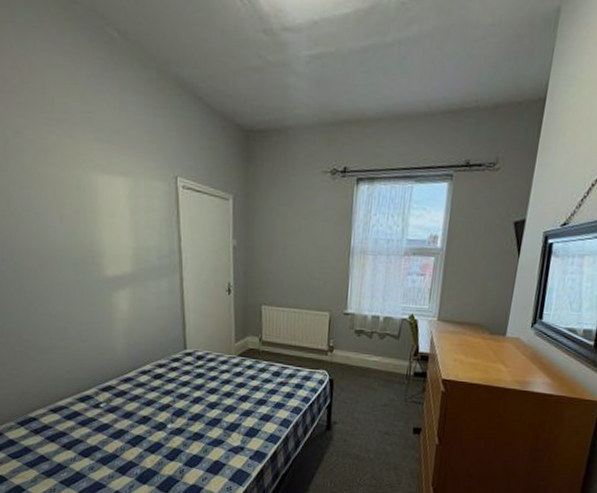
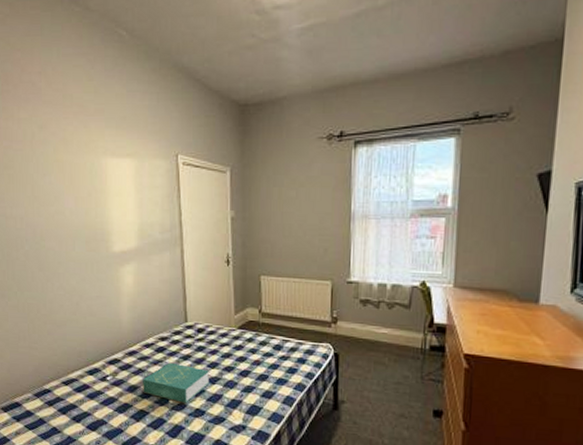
book: none [139,388,209,428] -> present [143,362,210,404]

